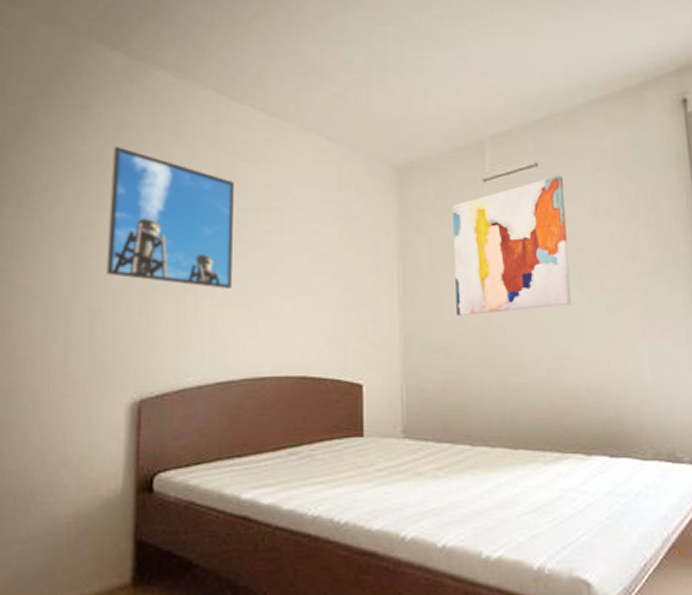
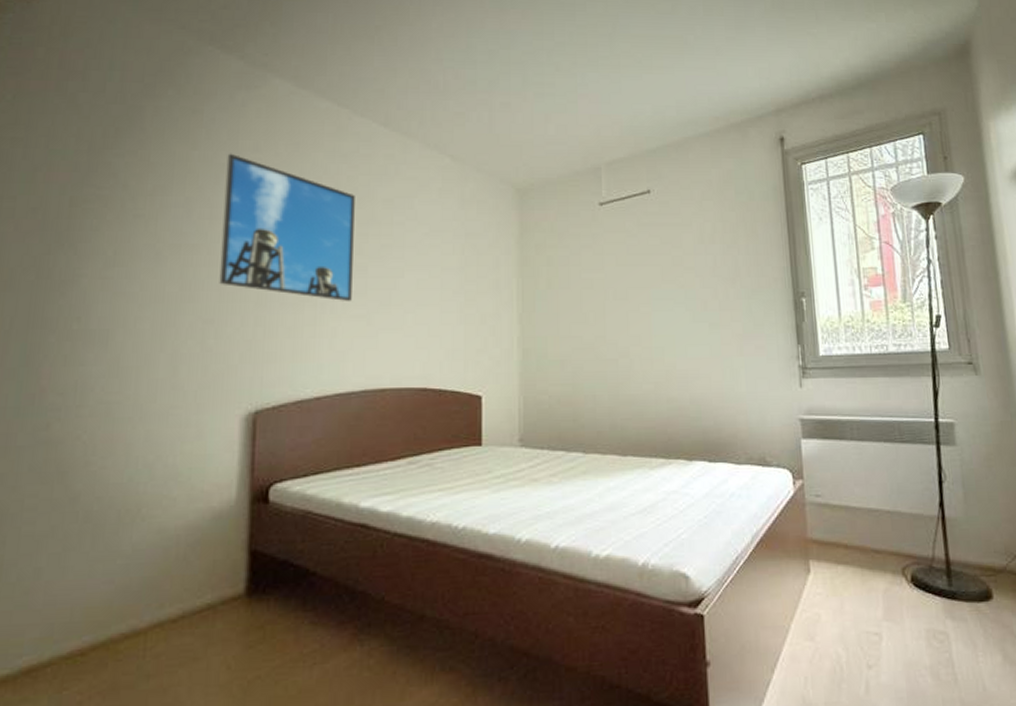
wall art: present [453,175,571,316] -> none [570,202,677,331]

